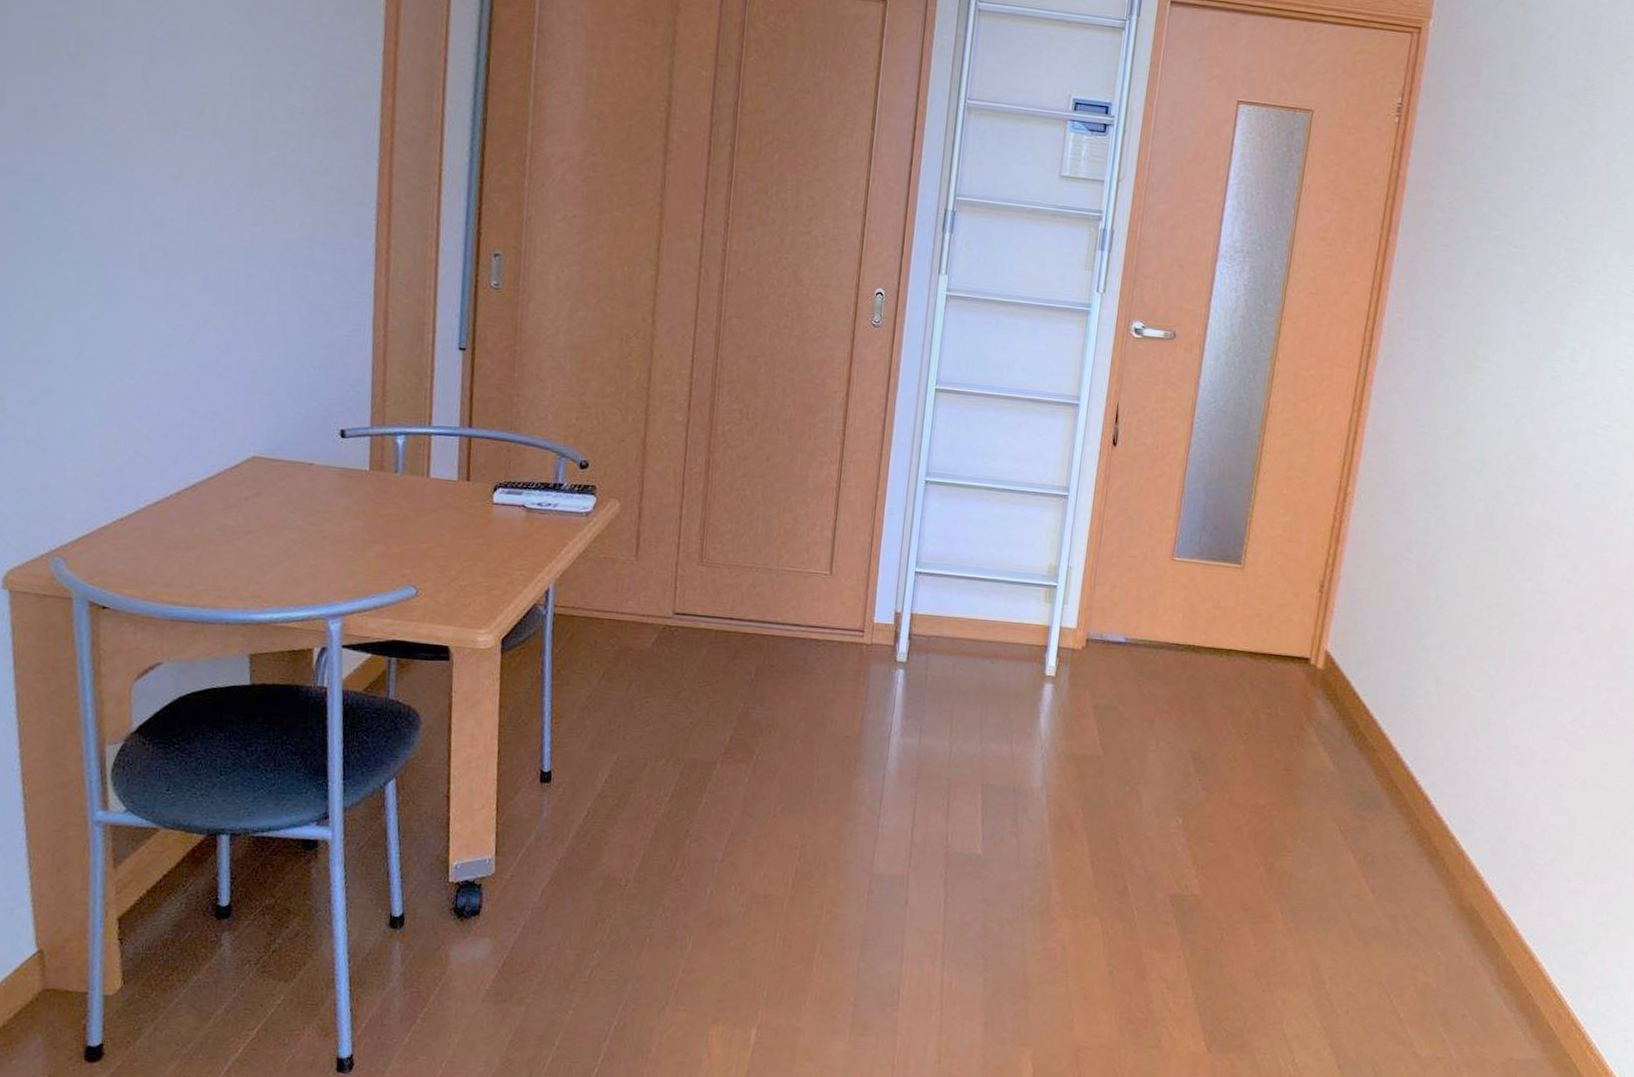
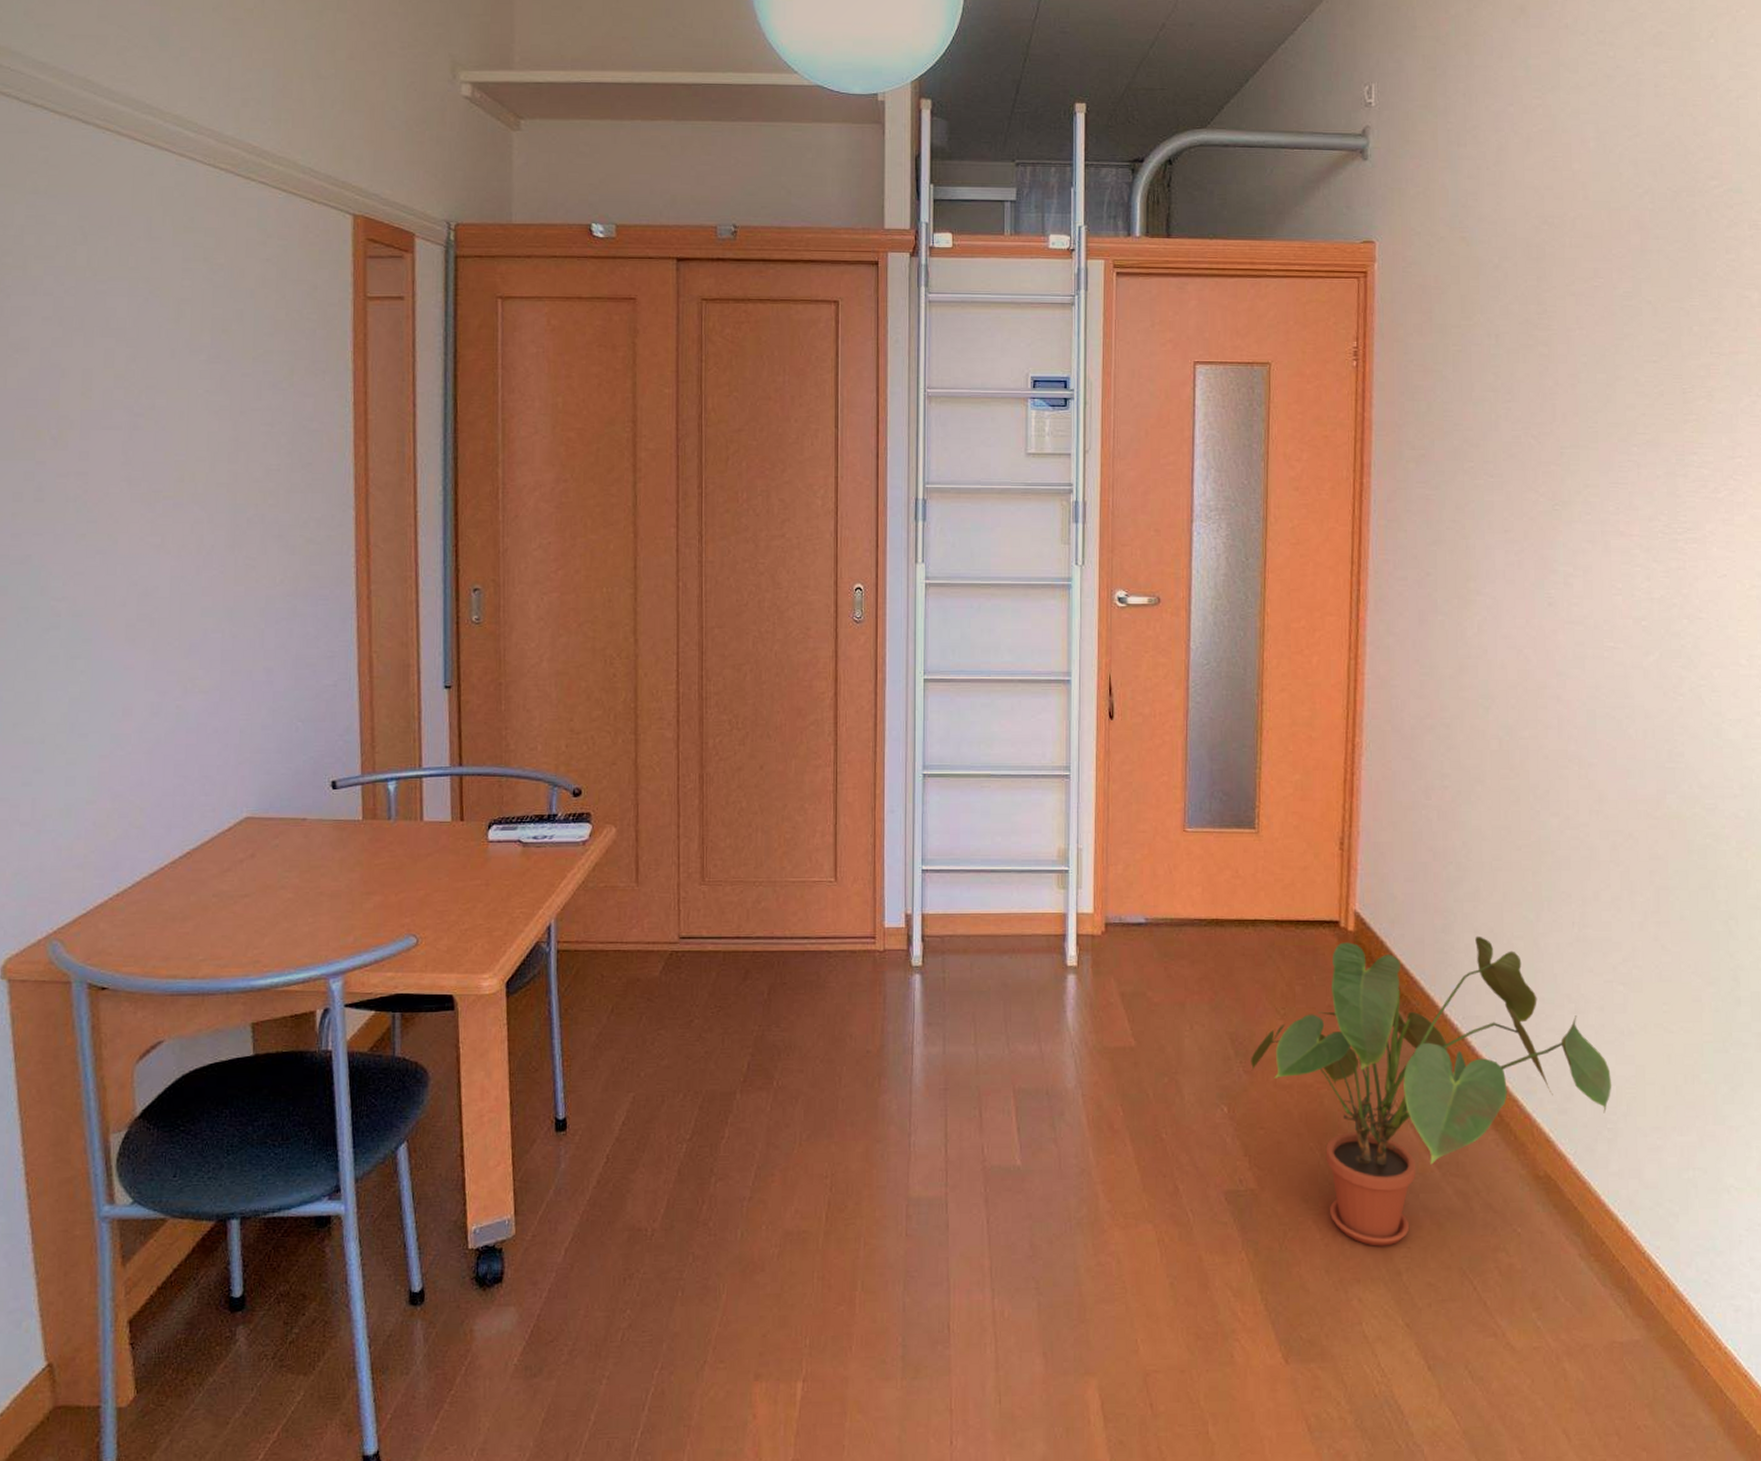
house plant: none [1209,678,1545,957] -> present [1250,936,1612,1246]

